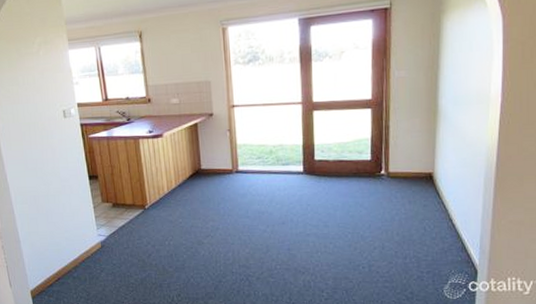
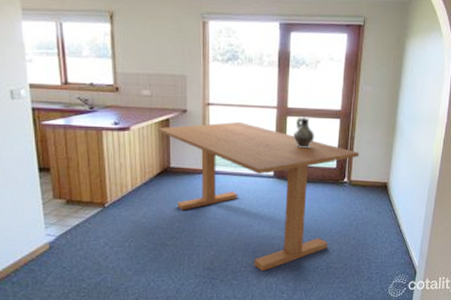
dining table: none [187,121,396,270] -> present [157,122,359,272]
ceramic jug: none [321,110,345,142] -> present [293,116,315,149]

